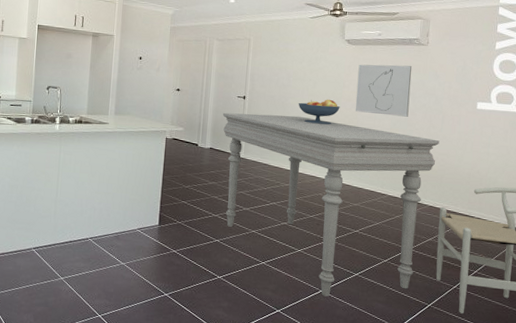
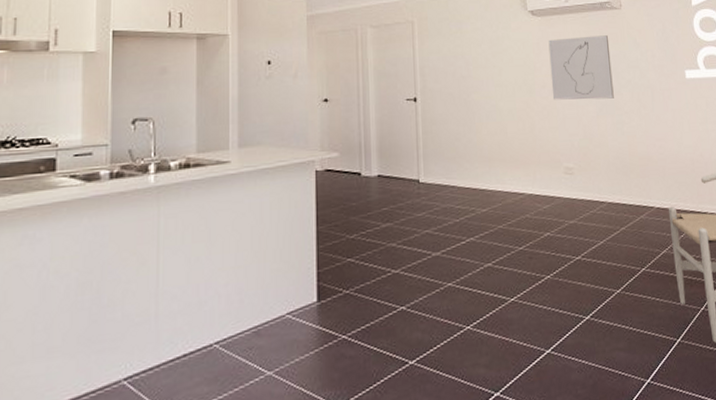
dining table: present [222,112,440,297] -> none [389,115,654,358]
fruit bowl: present [298,99,340,125] -> none [483,88,535,123]

